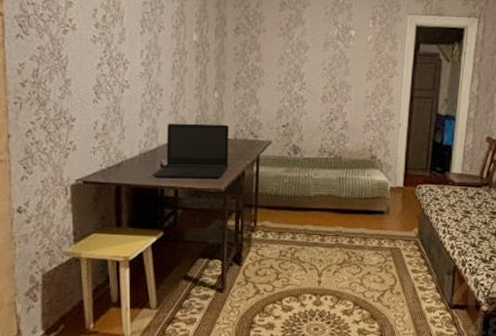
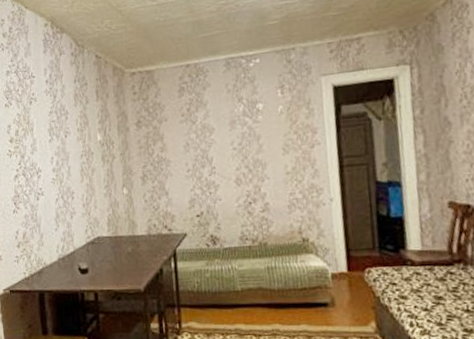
laptop: present [152,123,229,179] -> none [72,220,145,282]

